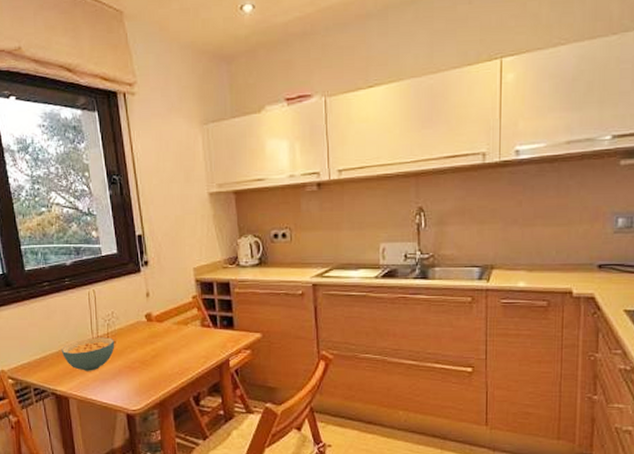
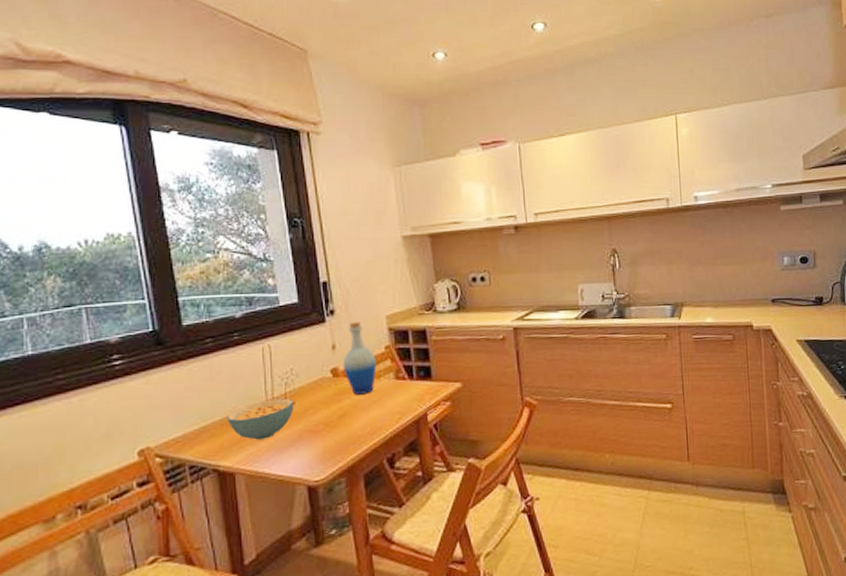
bottle: none [155,273,185,338] -> present [343,322,377,395]

